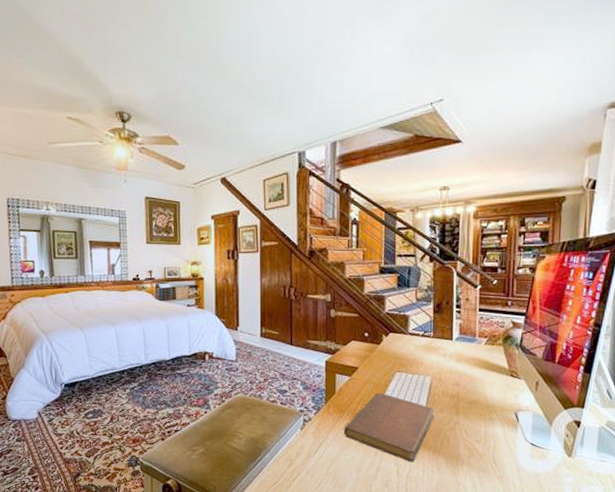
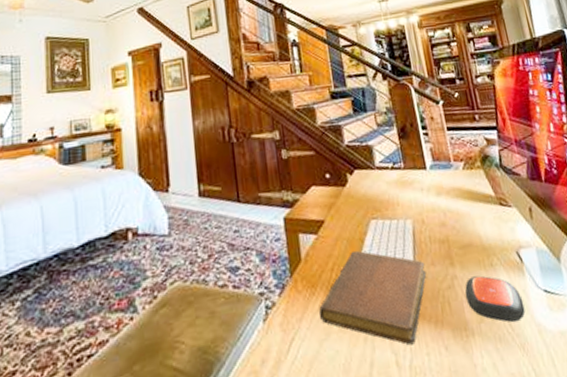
remote control: none [463,425,511,461] -> present [465,275,525,323]

